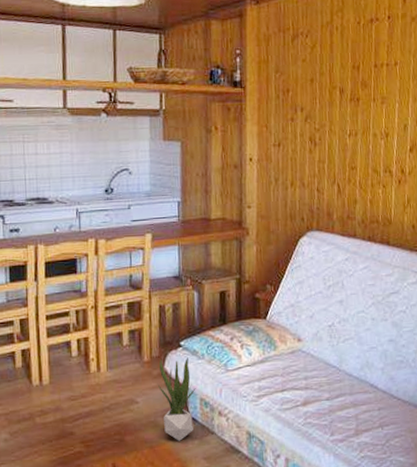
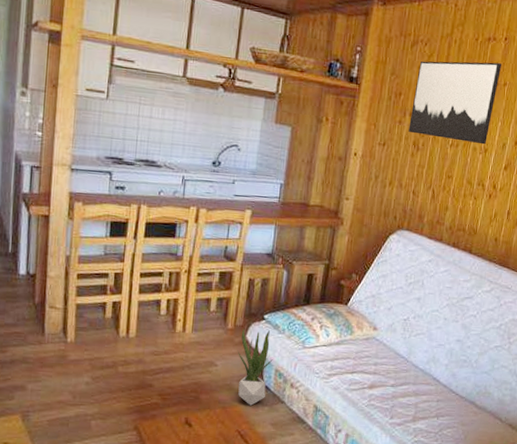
wall art: none [302,43,389,130] -> present [408,61,501,145]

